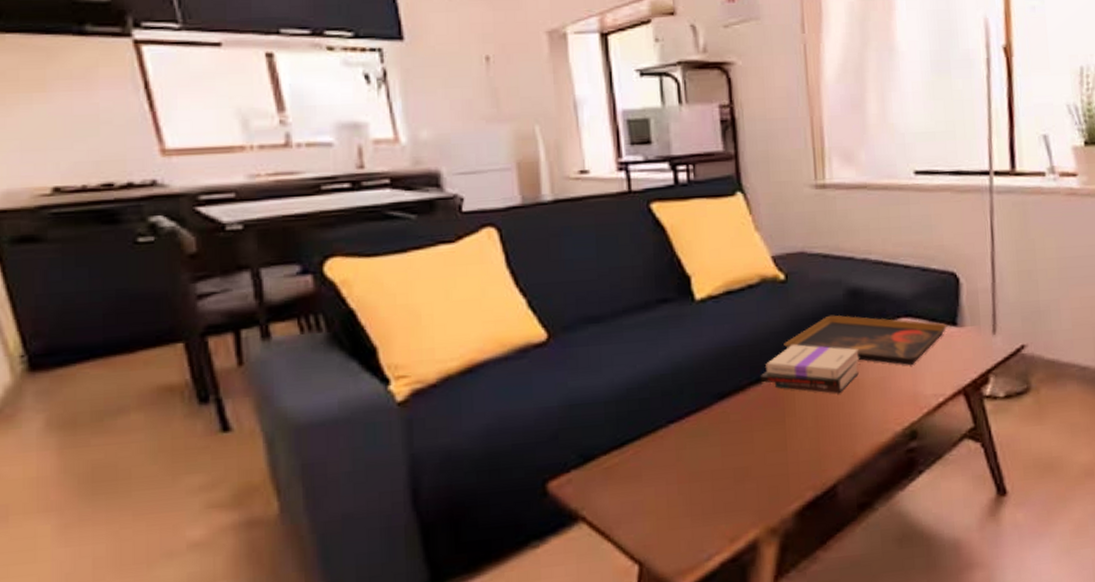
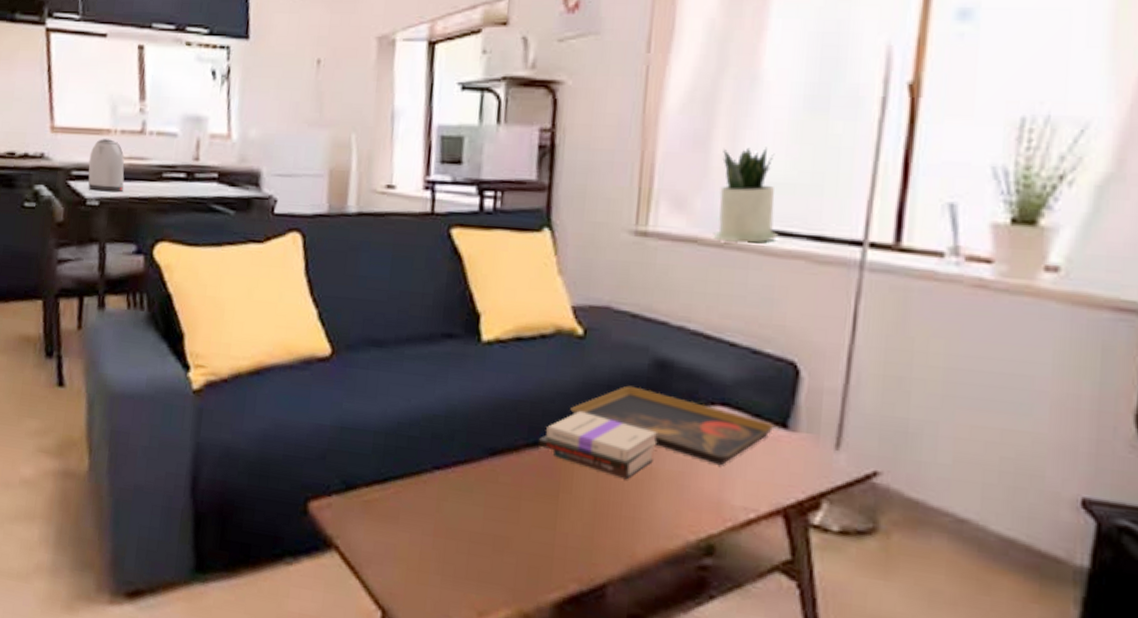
kettle: none [221,156,274,214] -> present [88,139,125,192]
planter: none [876,104,928,185] -> present [713,147,779,244]

